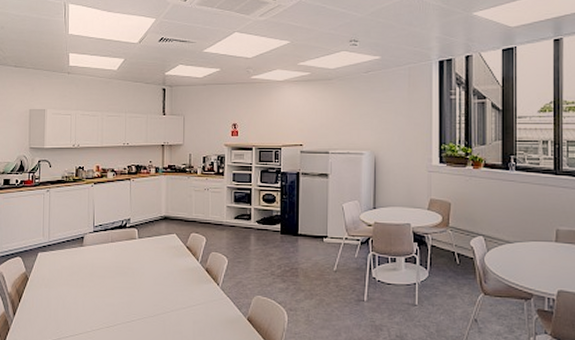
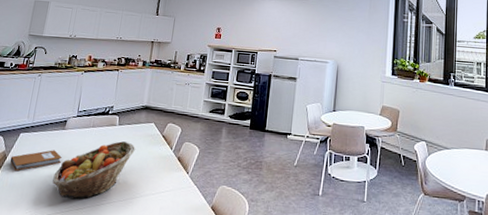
notebook: none [32,268,84,292] -> present [10,150,62,172]
fruit basket: none [79,255,159,317] -> present [52,141,135,199]

